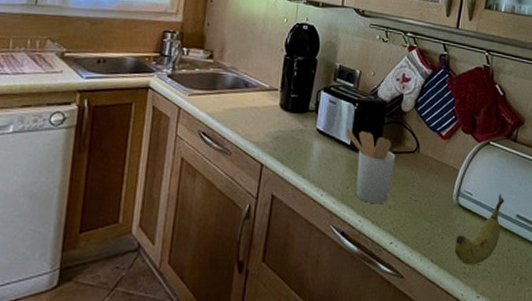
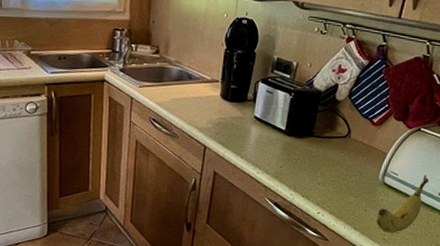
utensil holder: present [345,129,396,204] -> none [281,116,328,181]

